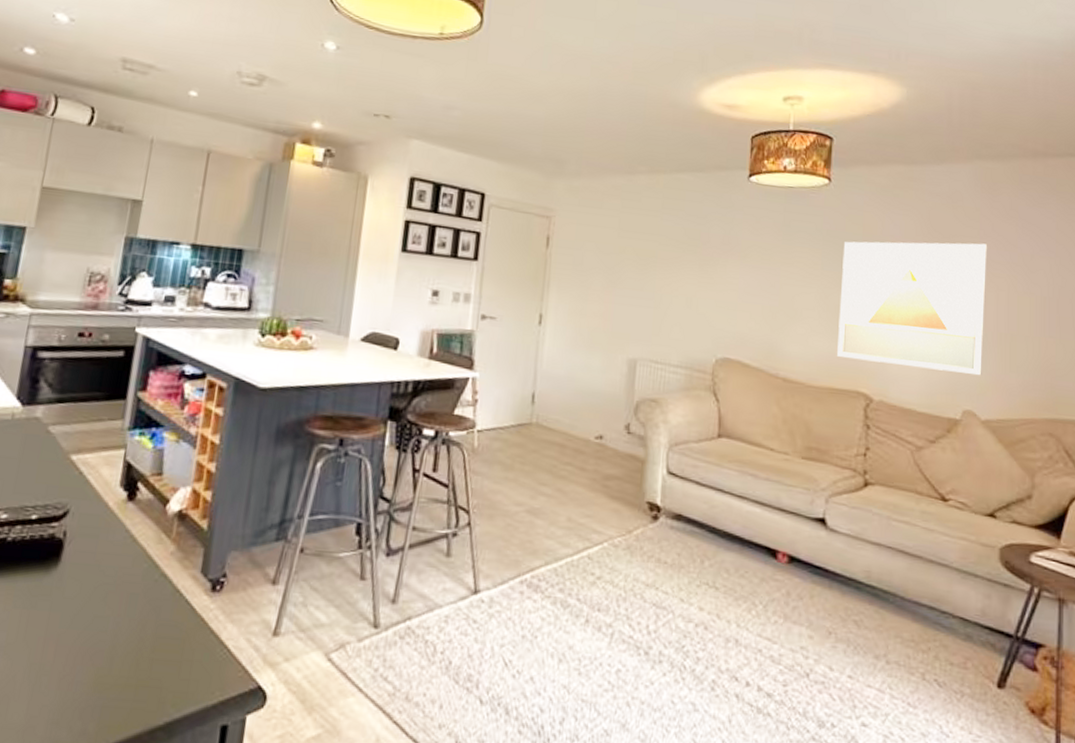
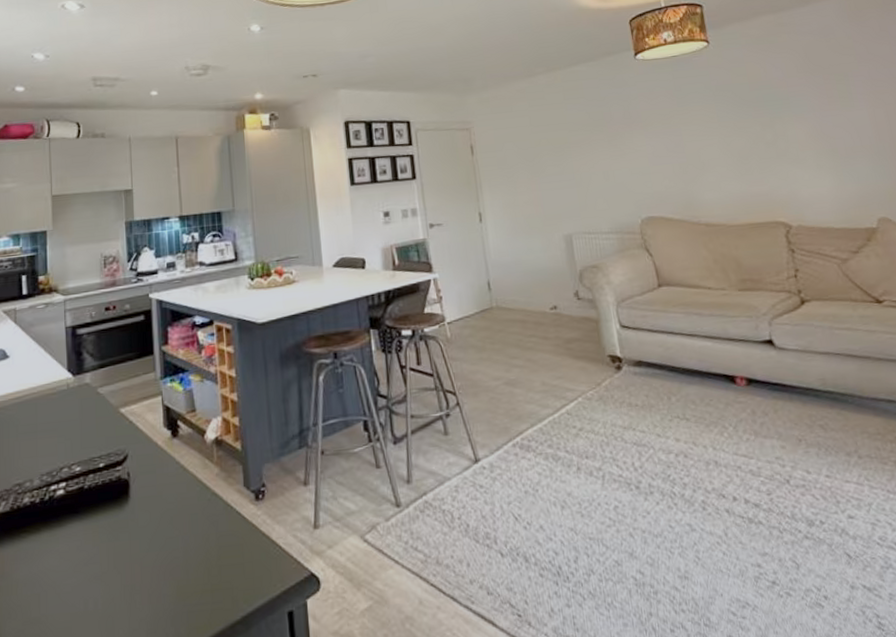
wall art: present [837,241,988,376] -> none [733,66,888,195]

